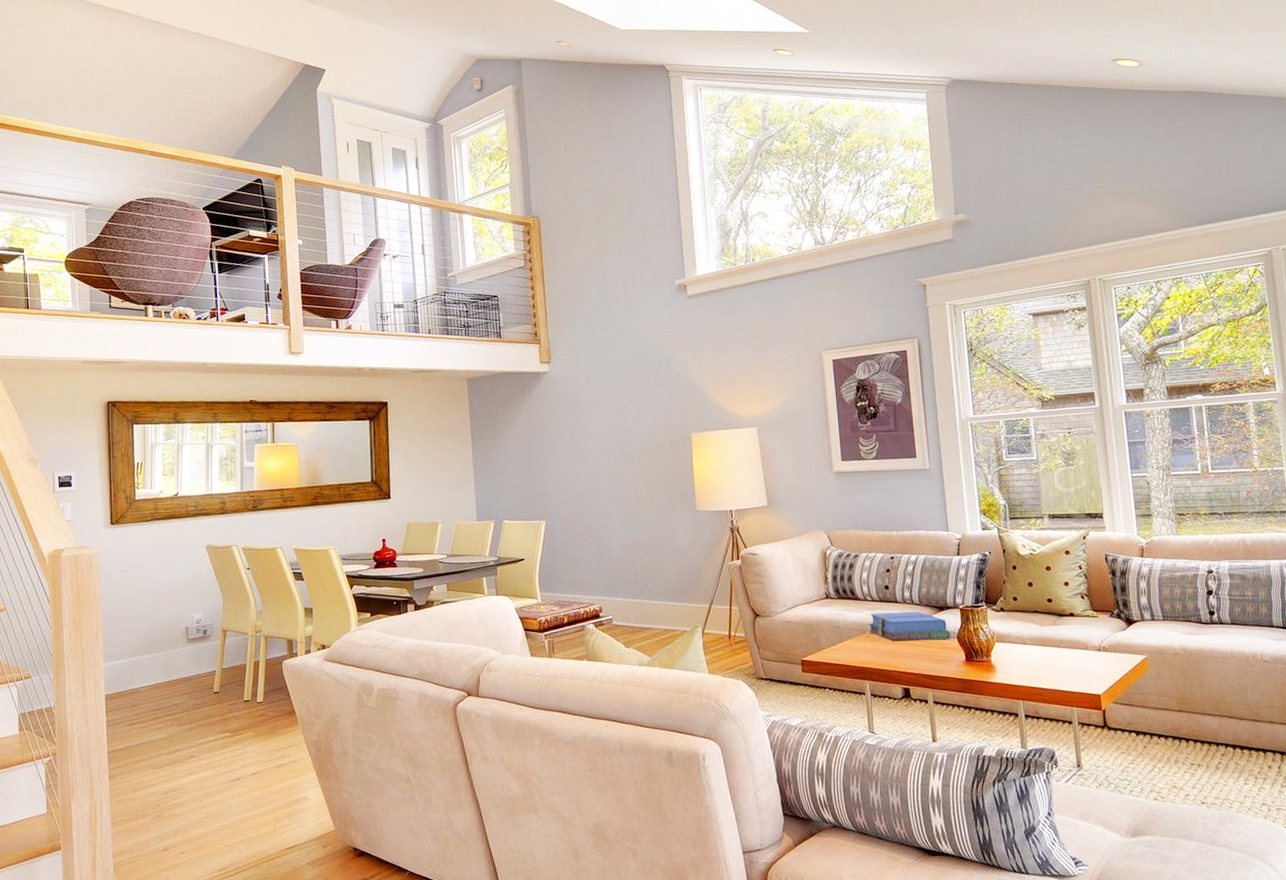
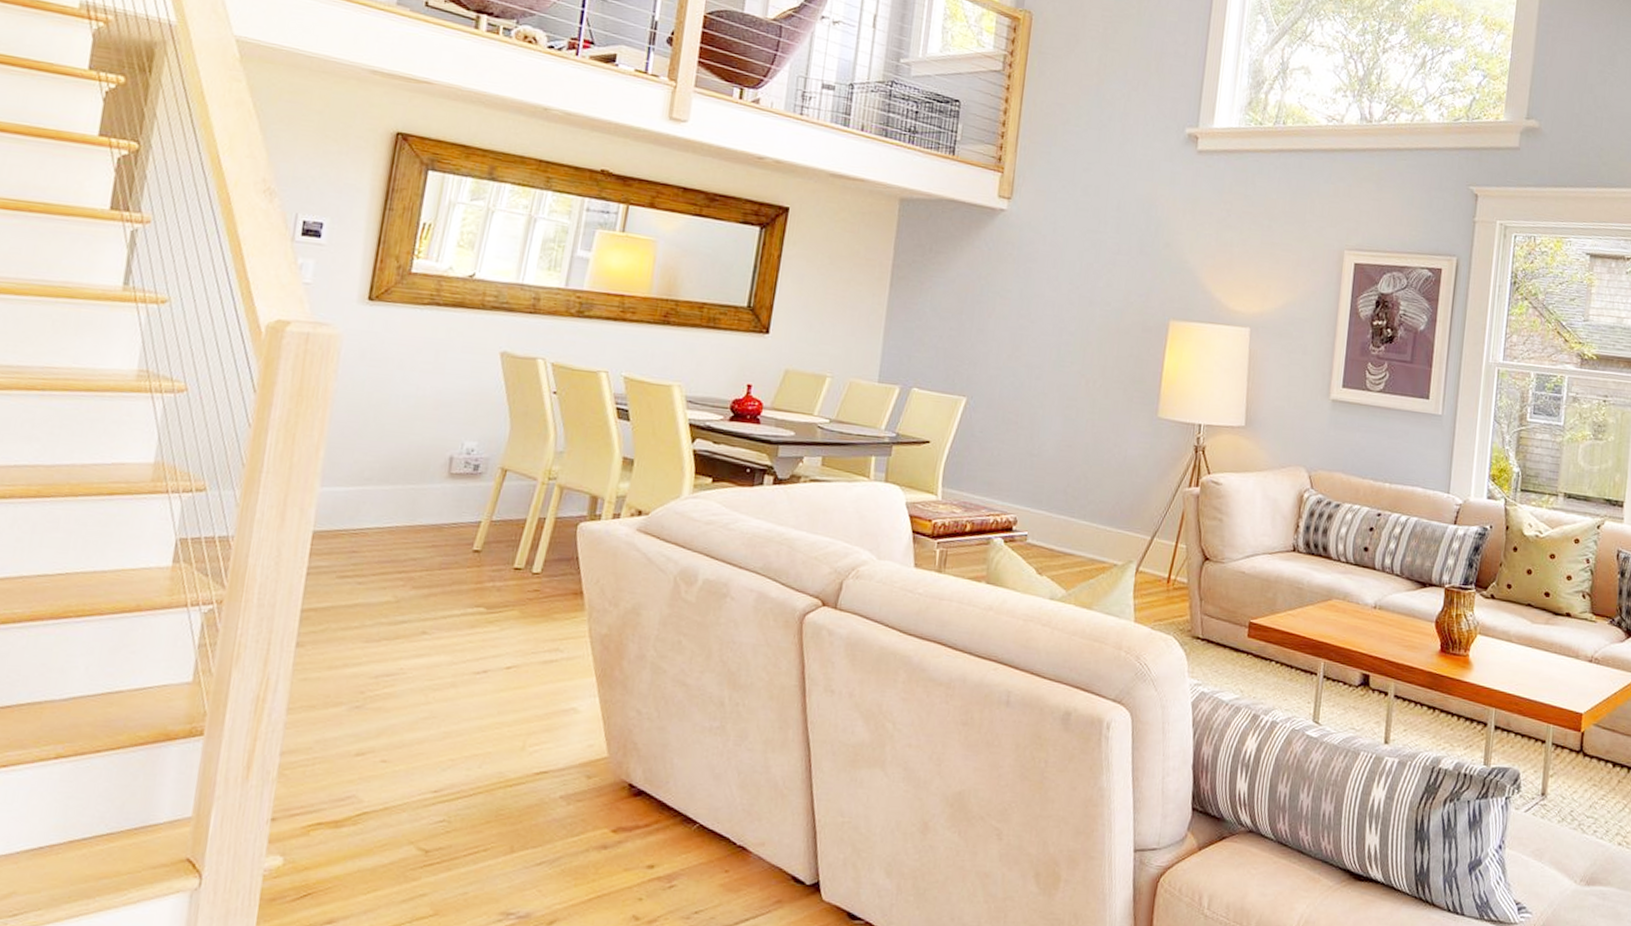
books: present [868,611,951,643] -> none [1335,578,1429,623]

